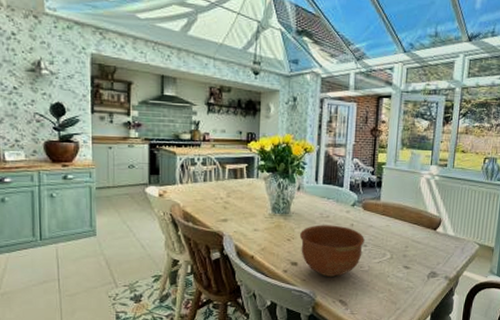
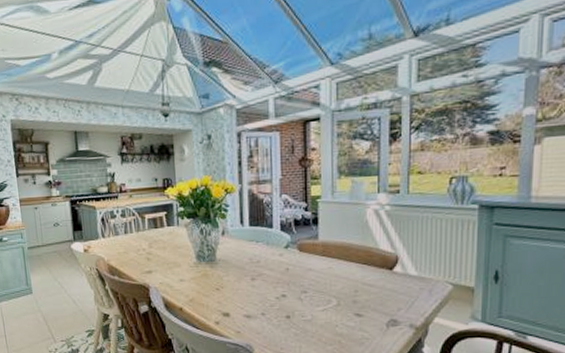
bowl: present [299,225,365,277] -> none [228,270,304,328]

